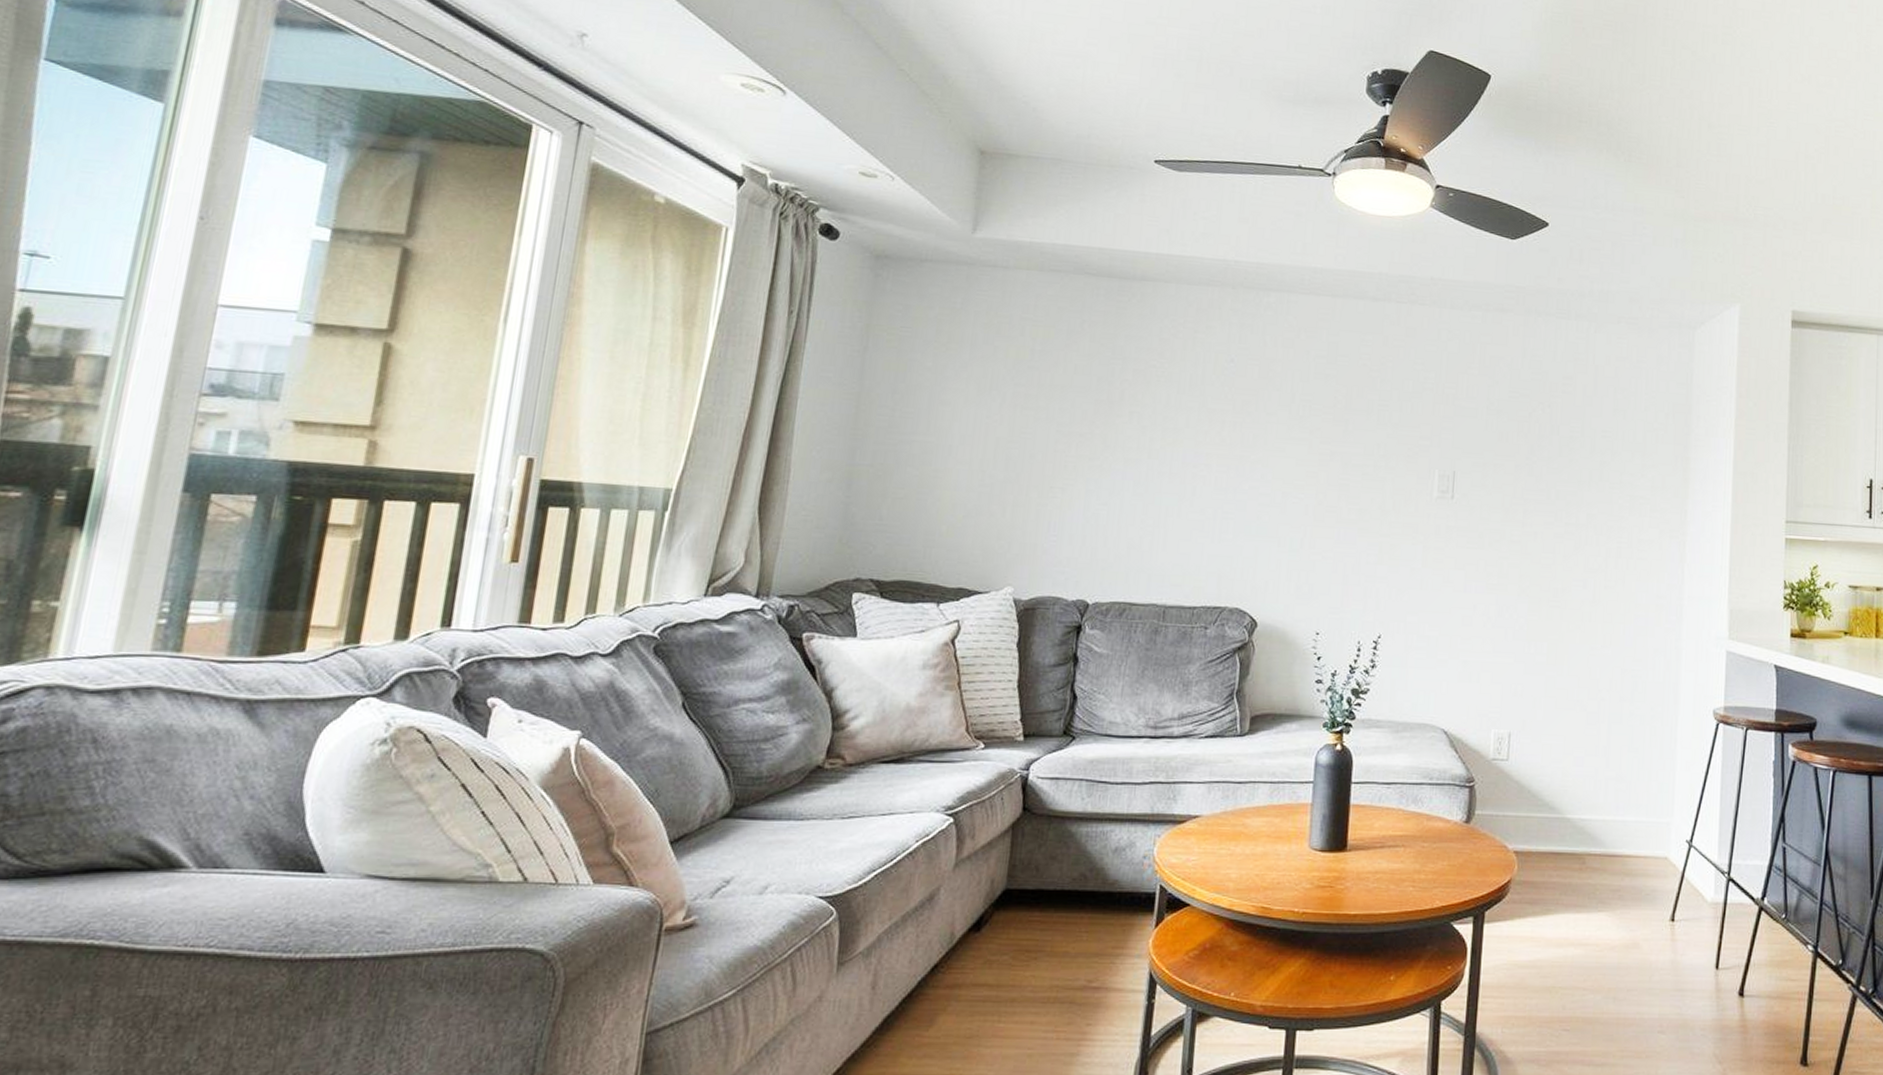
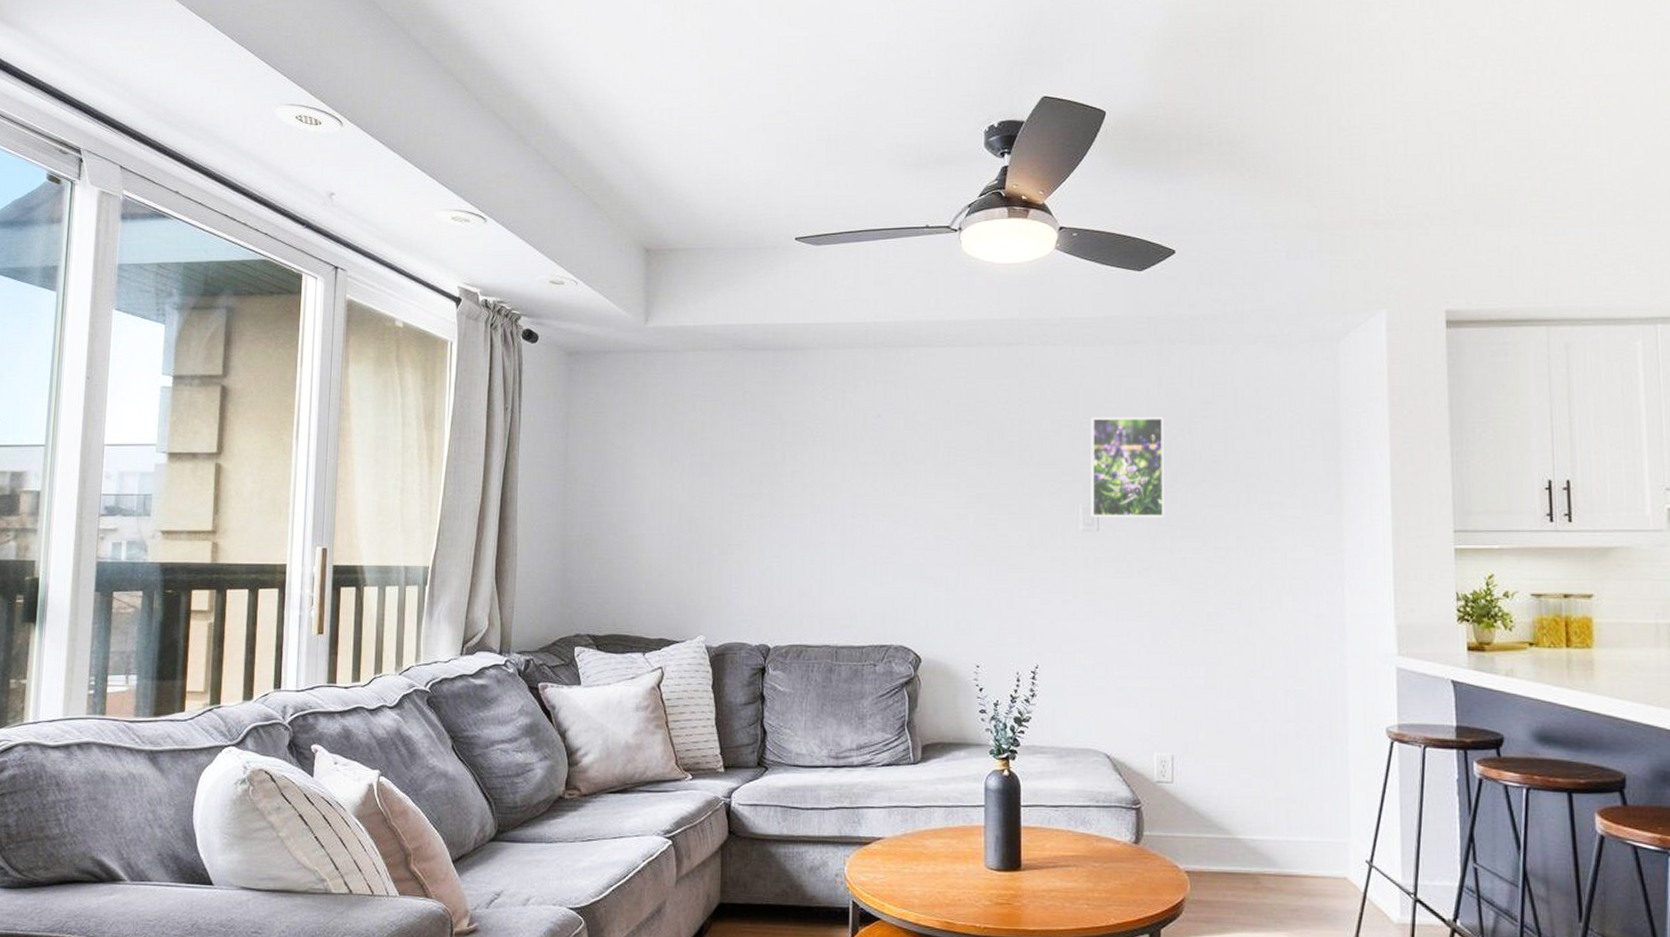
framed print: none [1446,382,1525,491] -> present [1090,416,1164,518]

